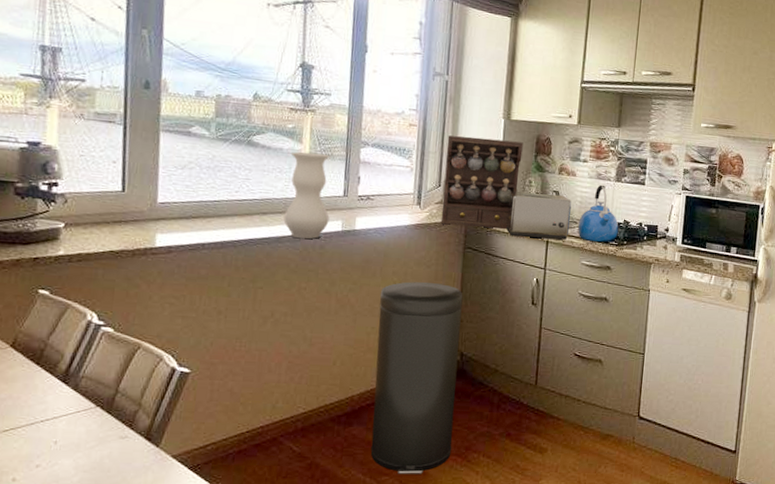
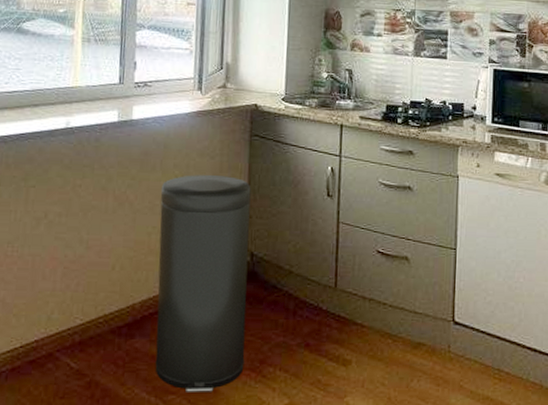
vase: present [284,152,331,240] -> none [56,37,105,132]
spice rack: present [441,135,523,229] -> none [224,13,311,113]
toaster: present [505,191,572,240] -> none [295,71,367,124]
kettle: present [578,184,619,243] -> none [375,60,420,125]

